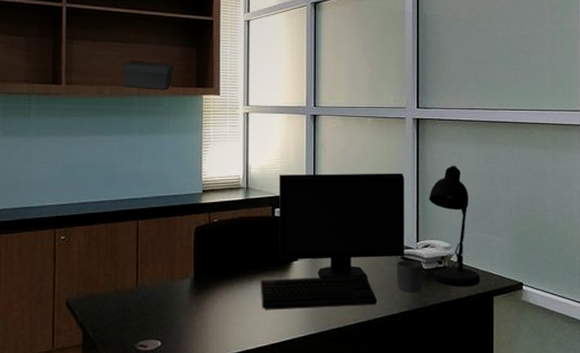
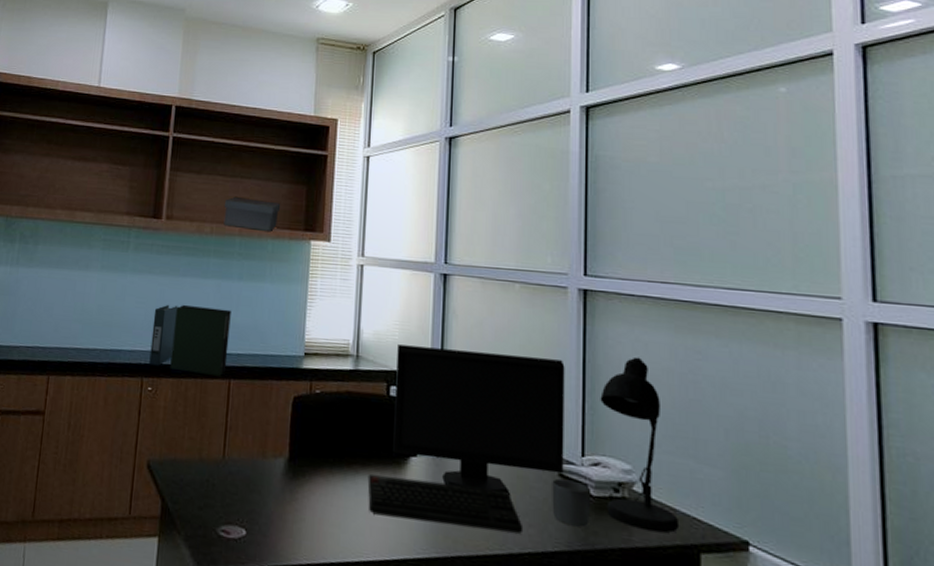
binder: none [60,161,84,217] -> present [149,304,178,366]
binder: none [81,160,135,219] -> present [170,304,231,376]

